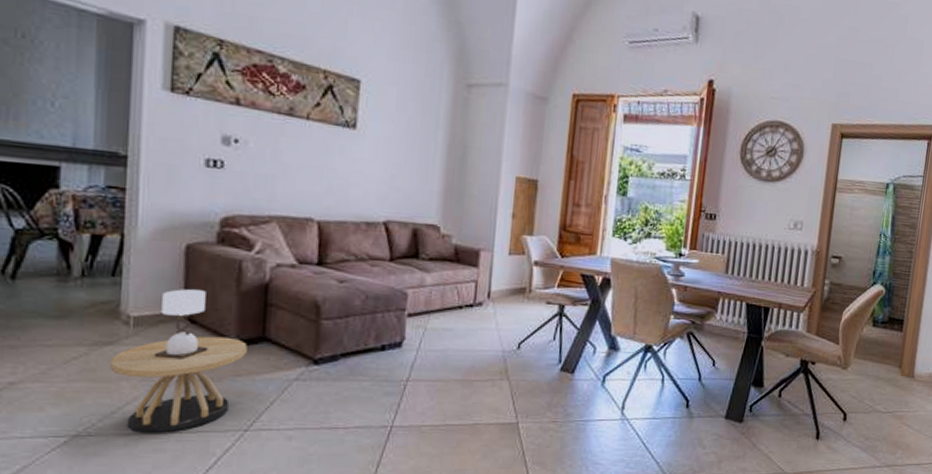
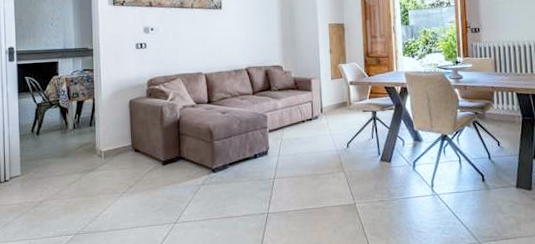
side table: present [110,289,247,435] -> none [93,129,171,230]

